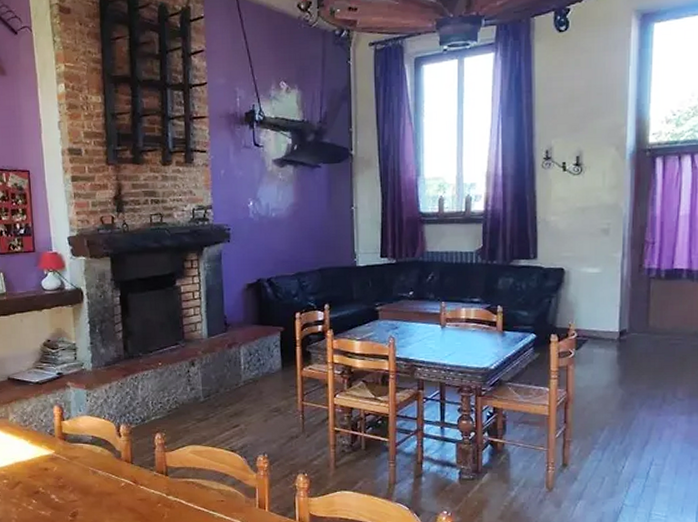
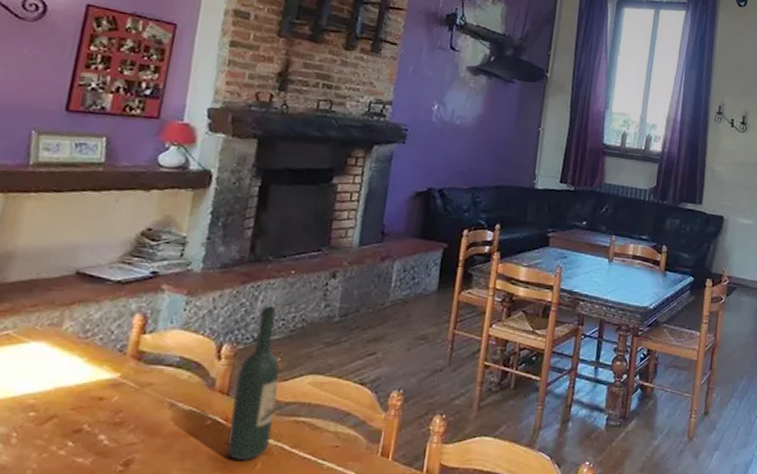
wine bottle: none [136,393,170,512] -> present [226,306,280,460]

